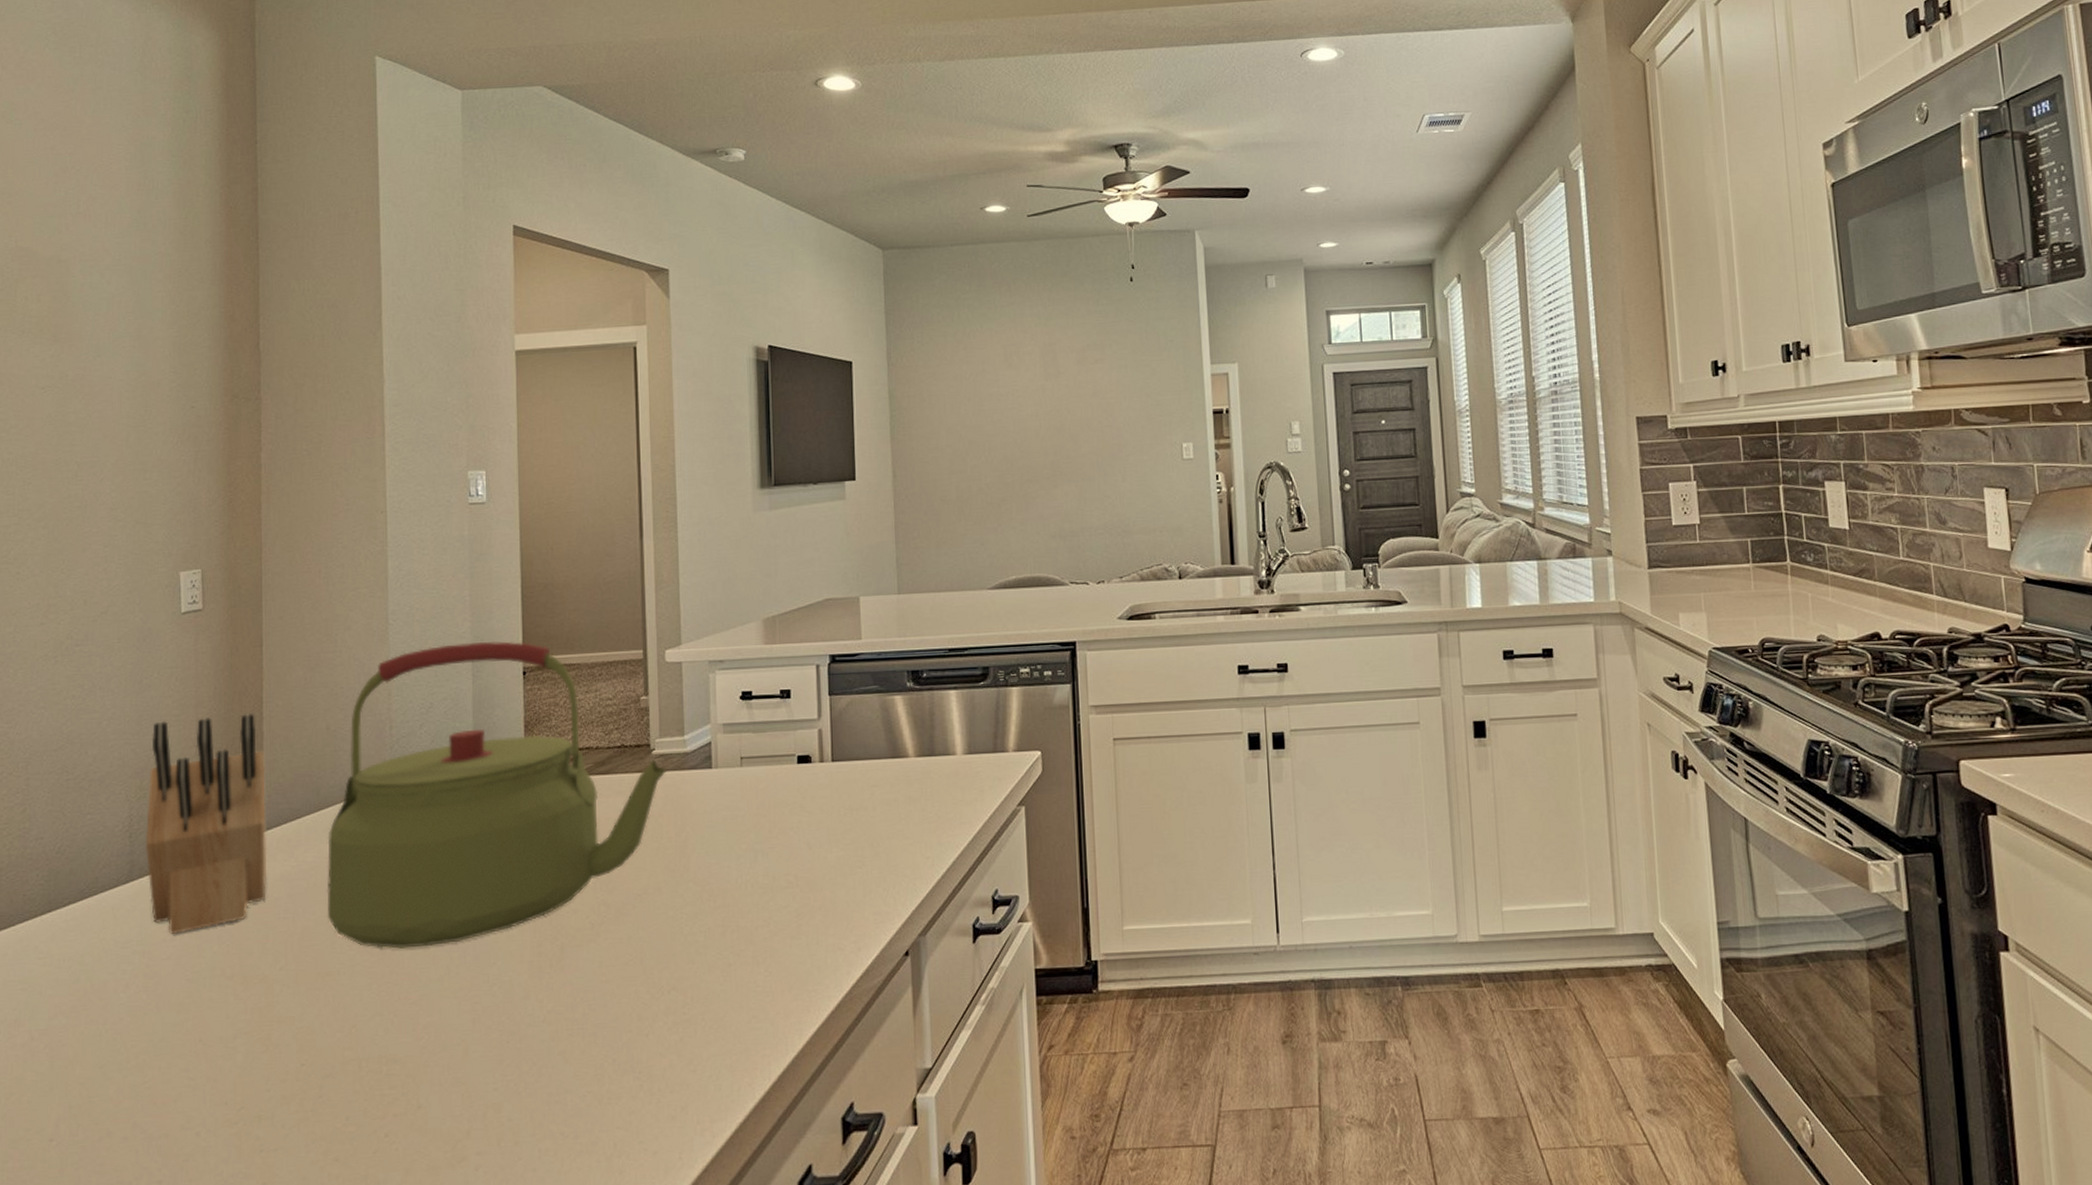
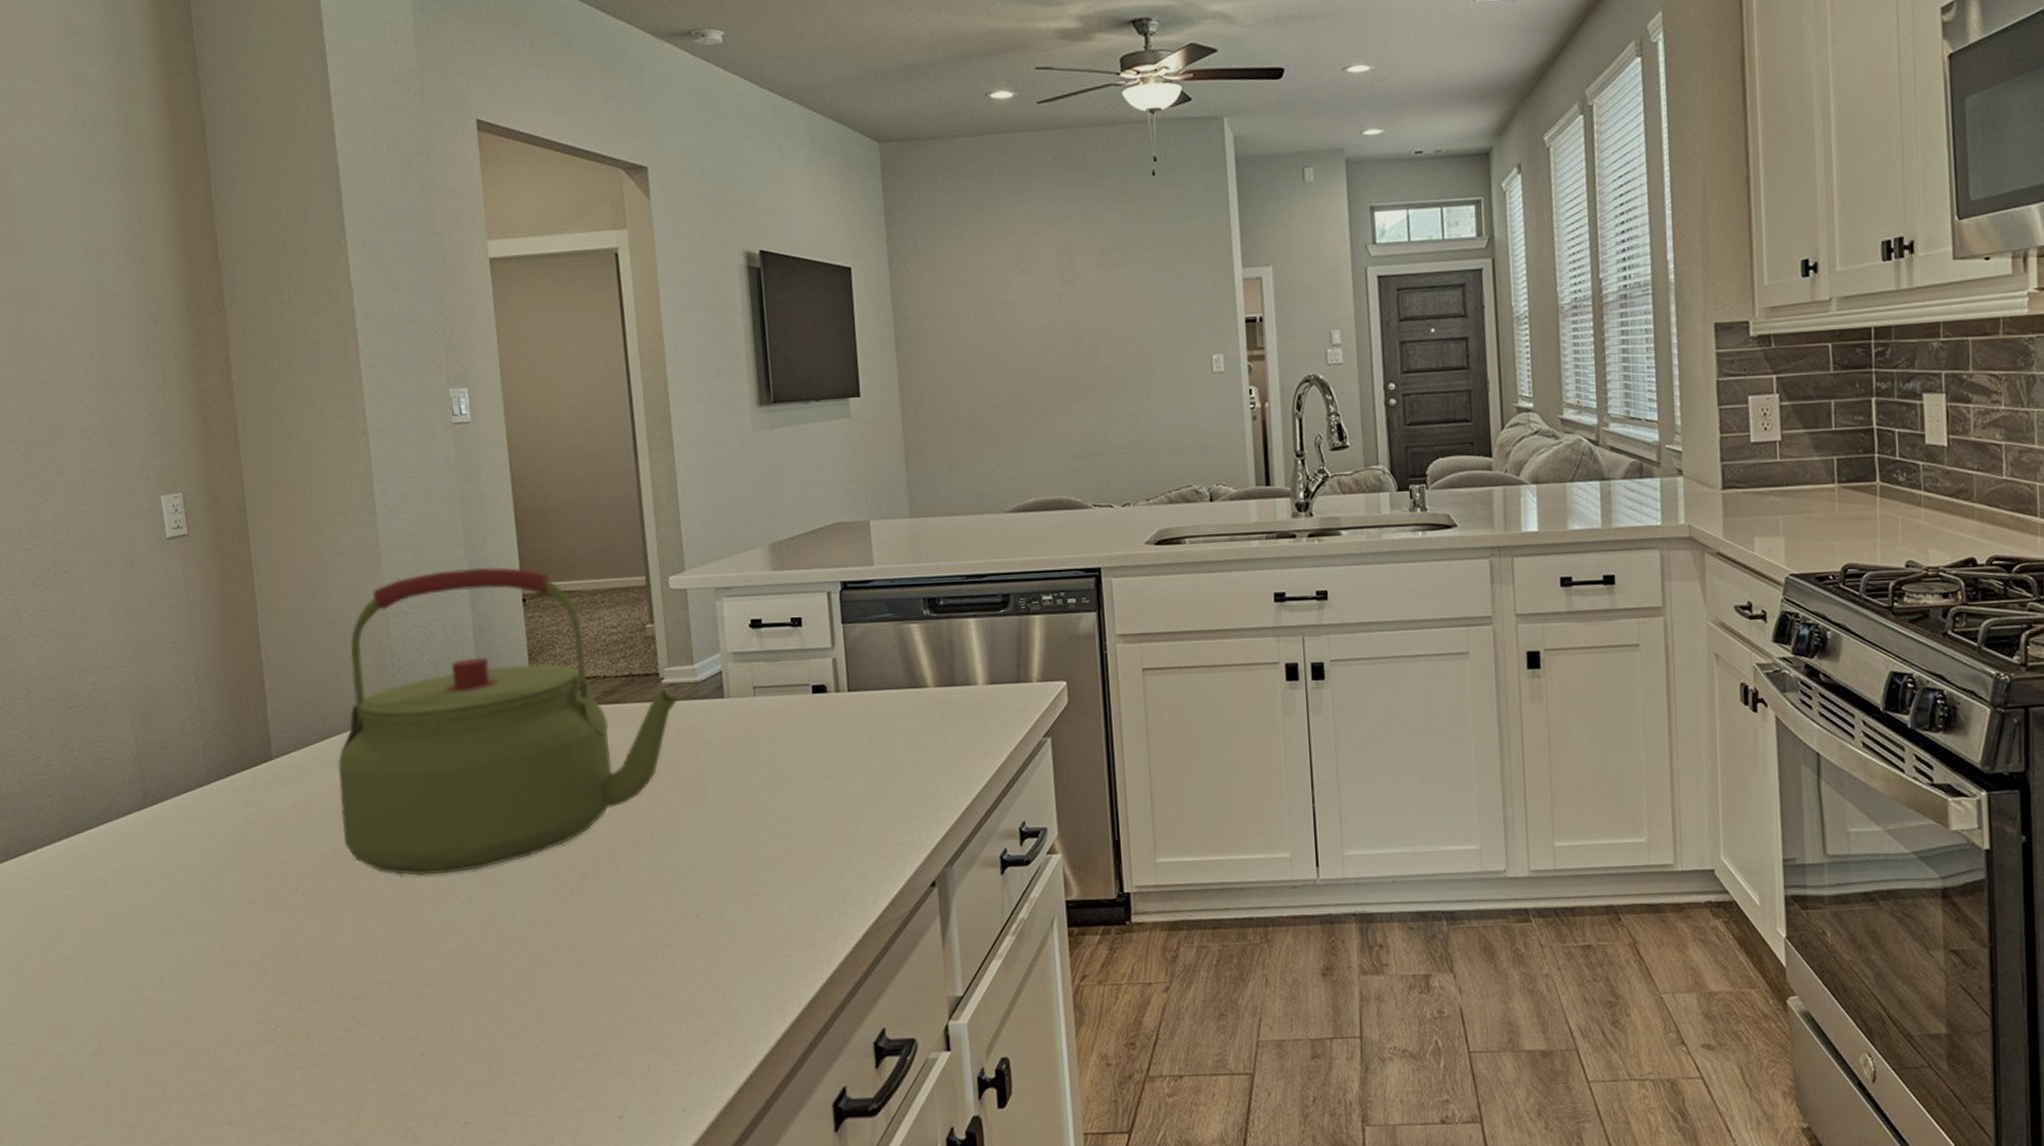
knife block: present [145,712,268,935] -> none [150,640,282,861]

